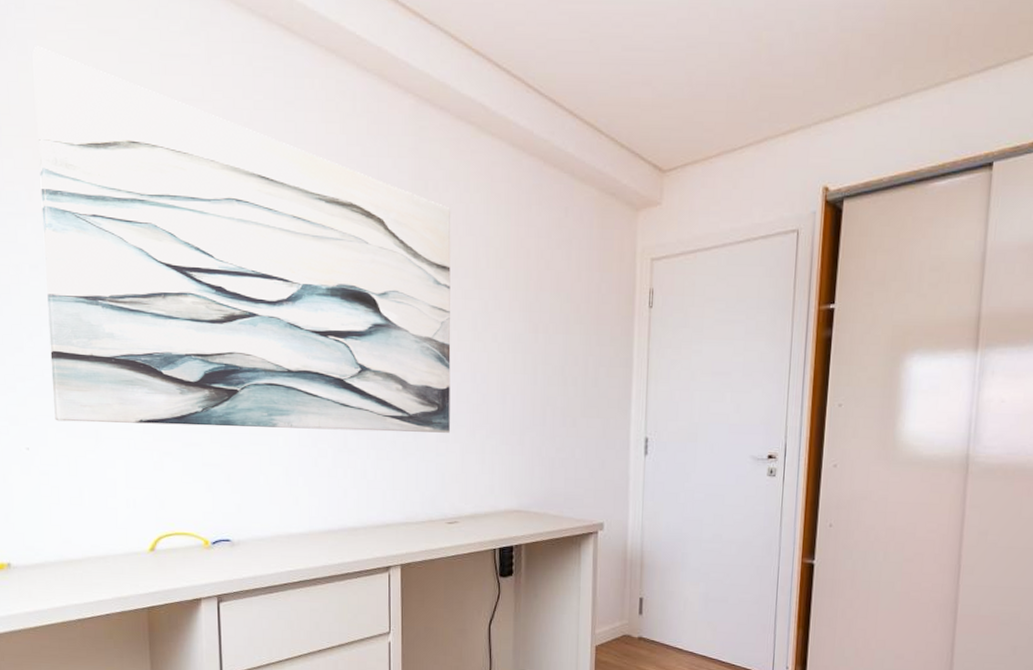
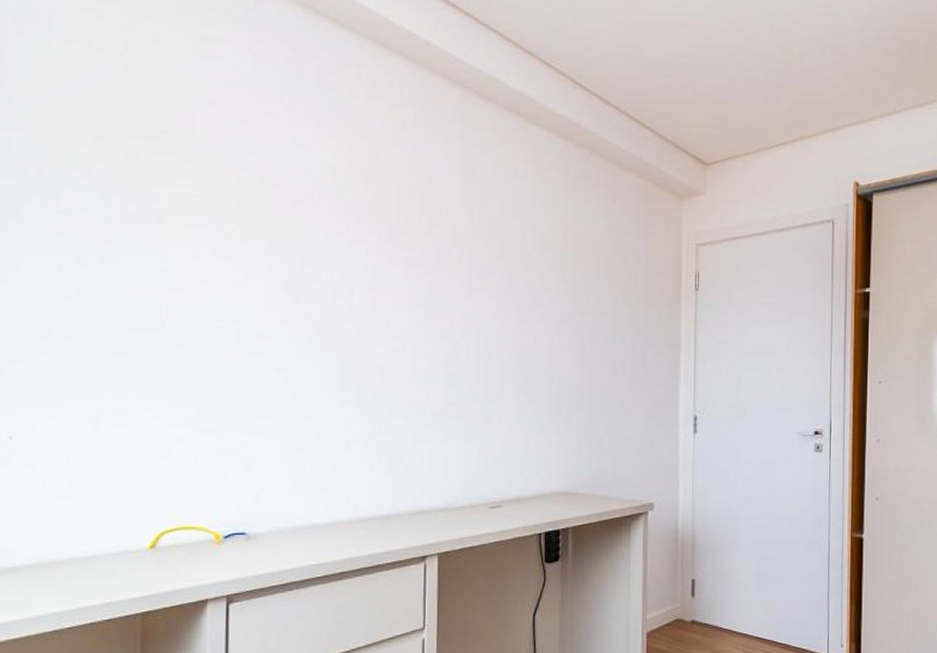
wall art: present [32,46,451,433] -> none [46,24,498,414]

